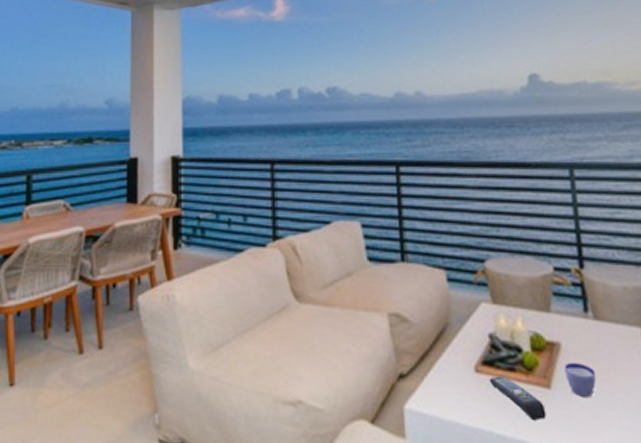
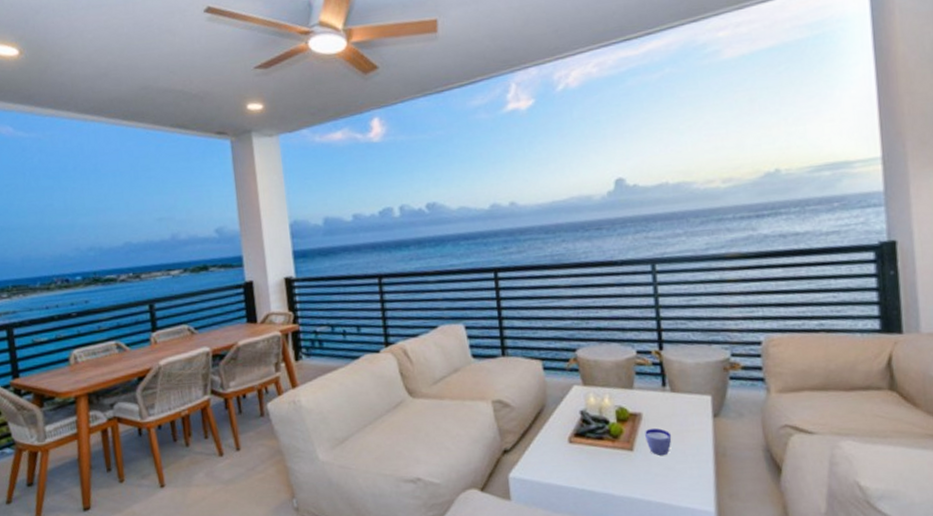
remote control: present [489,376,547,420] -> none [581,444,630,477]

